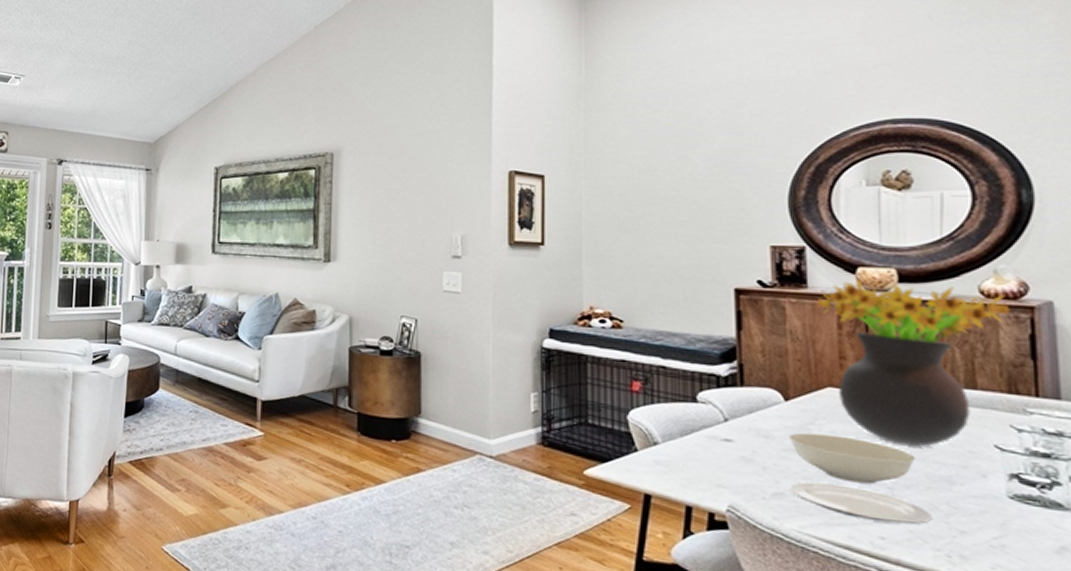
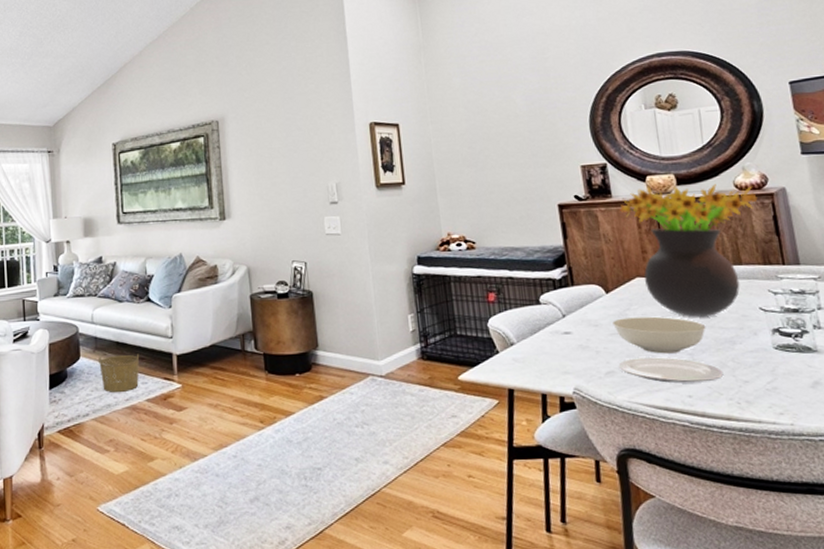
basket: none [178,391,222,432] -> present [99,353,140,392]

